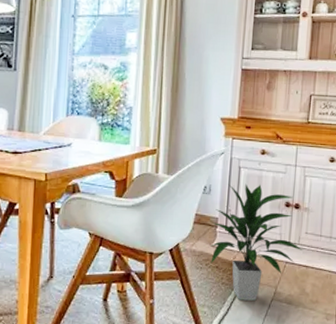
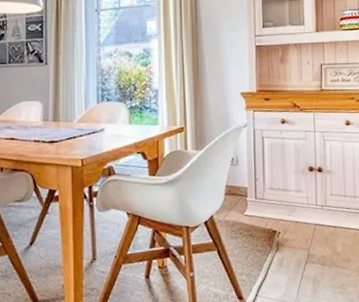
indoor plant: present [209,183,303,301] -> none [242,151,330,266]

